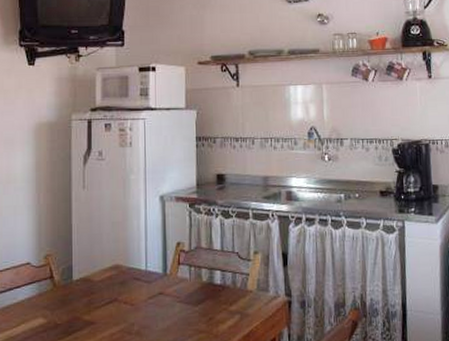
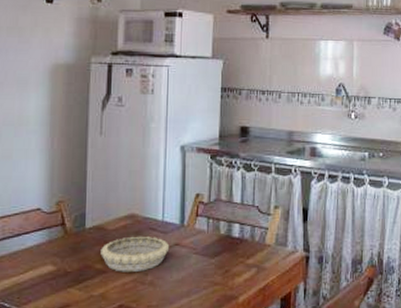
decorative bowl: none [88,286,154,323] -> present [100,236,170,272]

